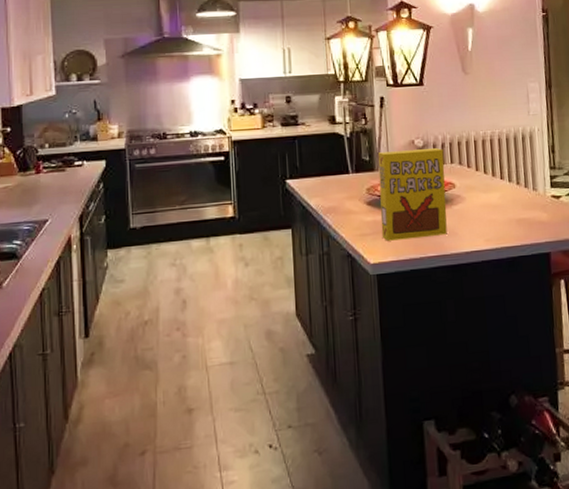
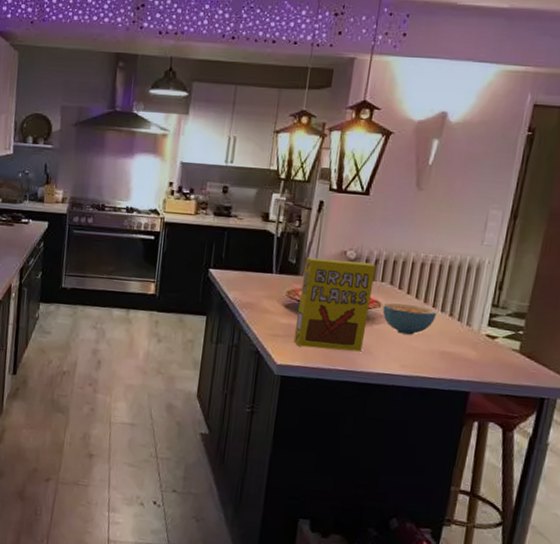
cereal bowl: none [457,180,506,210] -> present [382,303,438,335]

